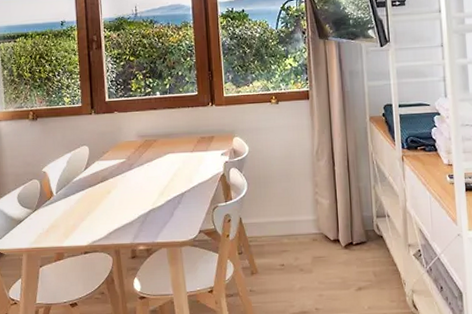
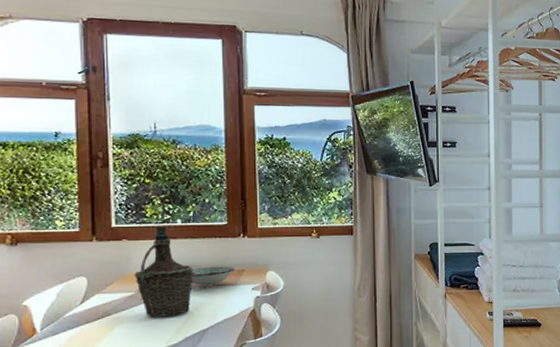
bottle: none [124,97,172,182] -> present [134,225,194,317]
bowl: none [169,133,206,154] -> present [191,266,235,287]

